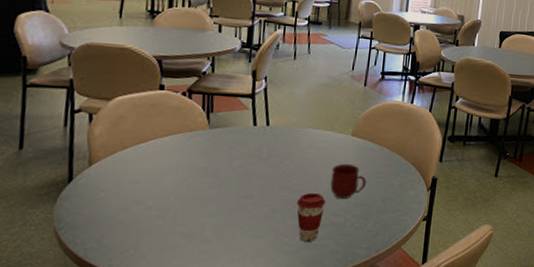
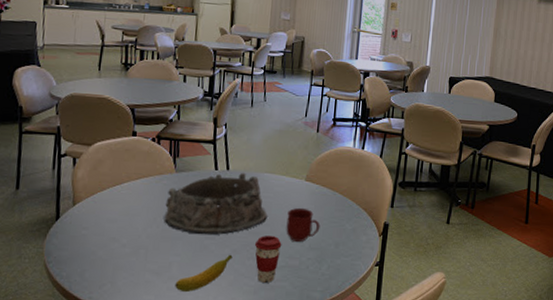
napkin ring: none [195,128,311,195] -> present [164,172,268,235]
banana: none [208,213,273,255] -> present [175,254,233,293]

